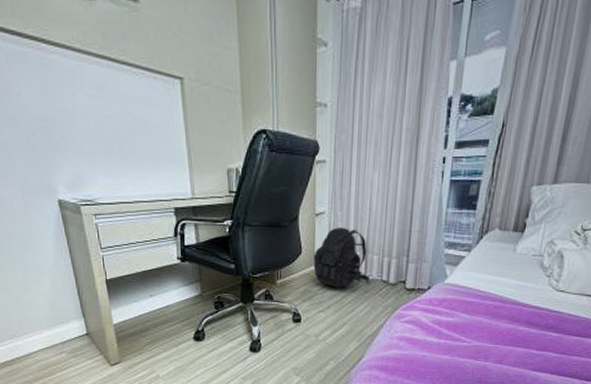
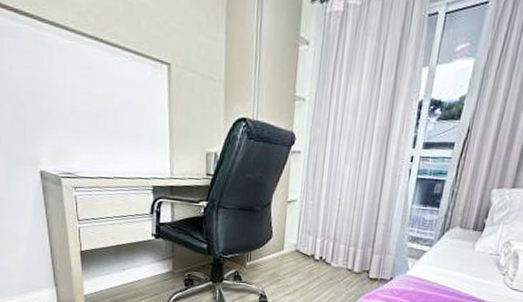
backpack: present [313,228,370,288] -> none [282,215,336,274]

